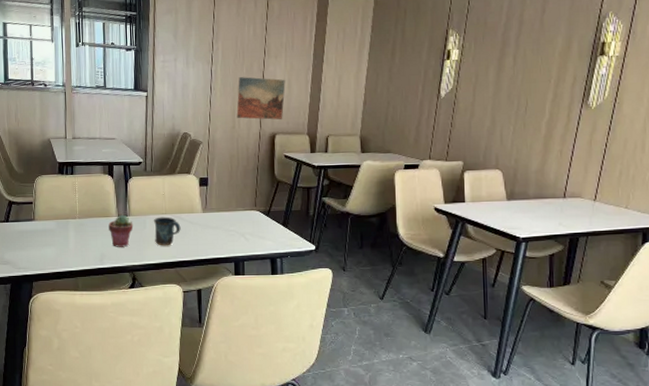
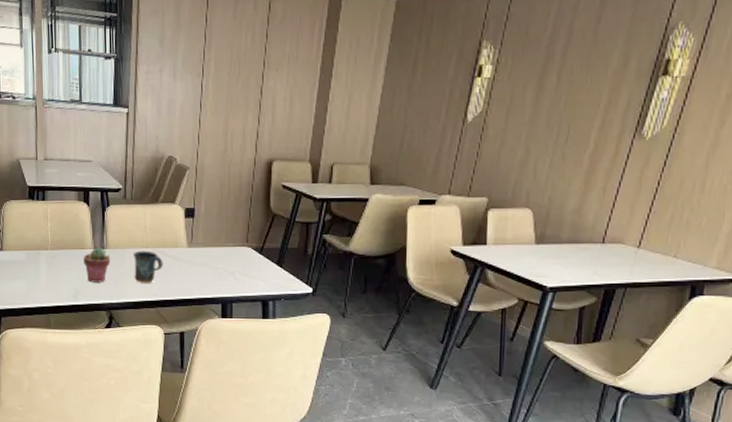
wall art: present [236,77,285,120] -> none [229,93,287,144]

